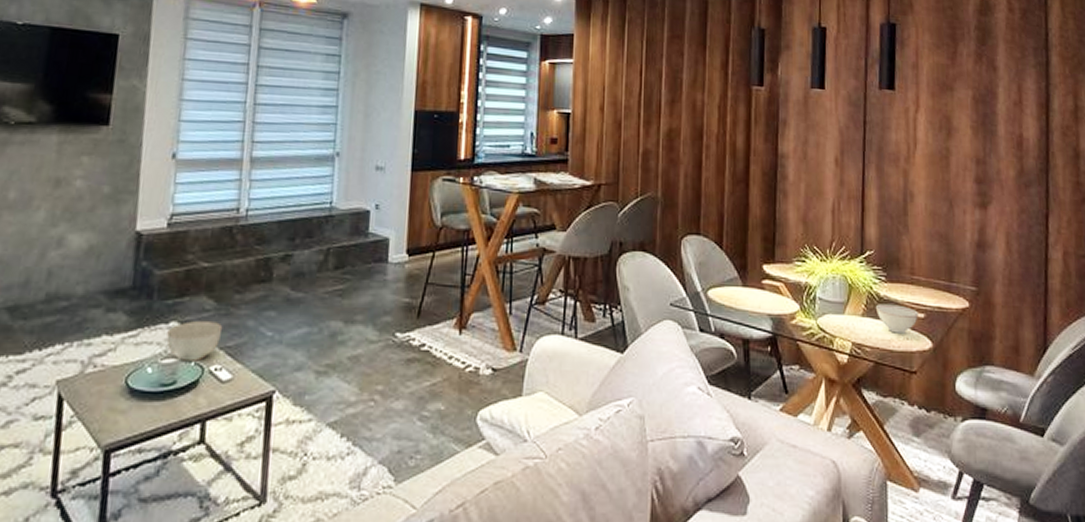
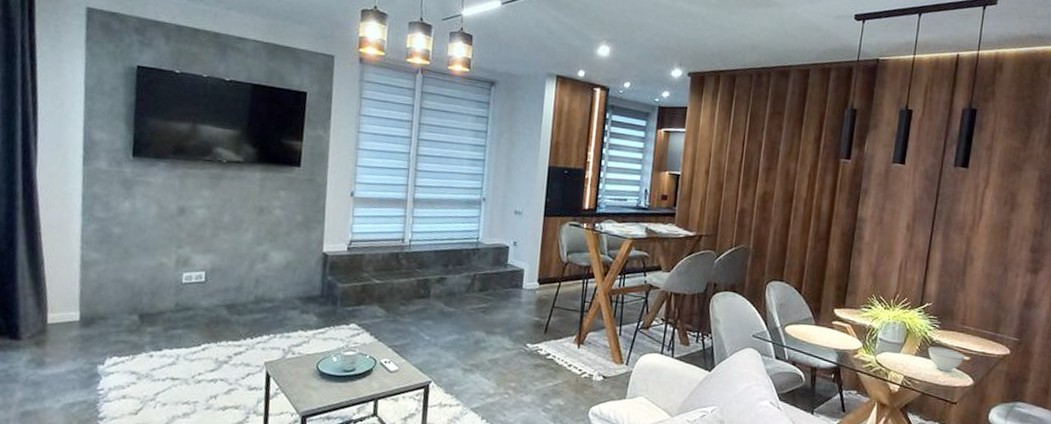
bowl: present [166,320,223,361] -> none [347,324,391,355]

